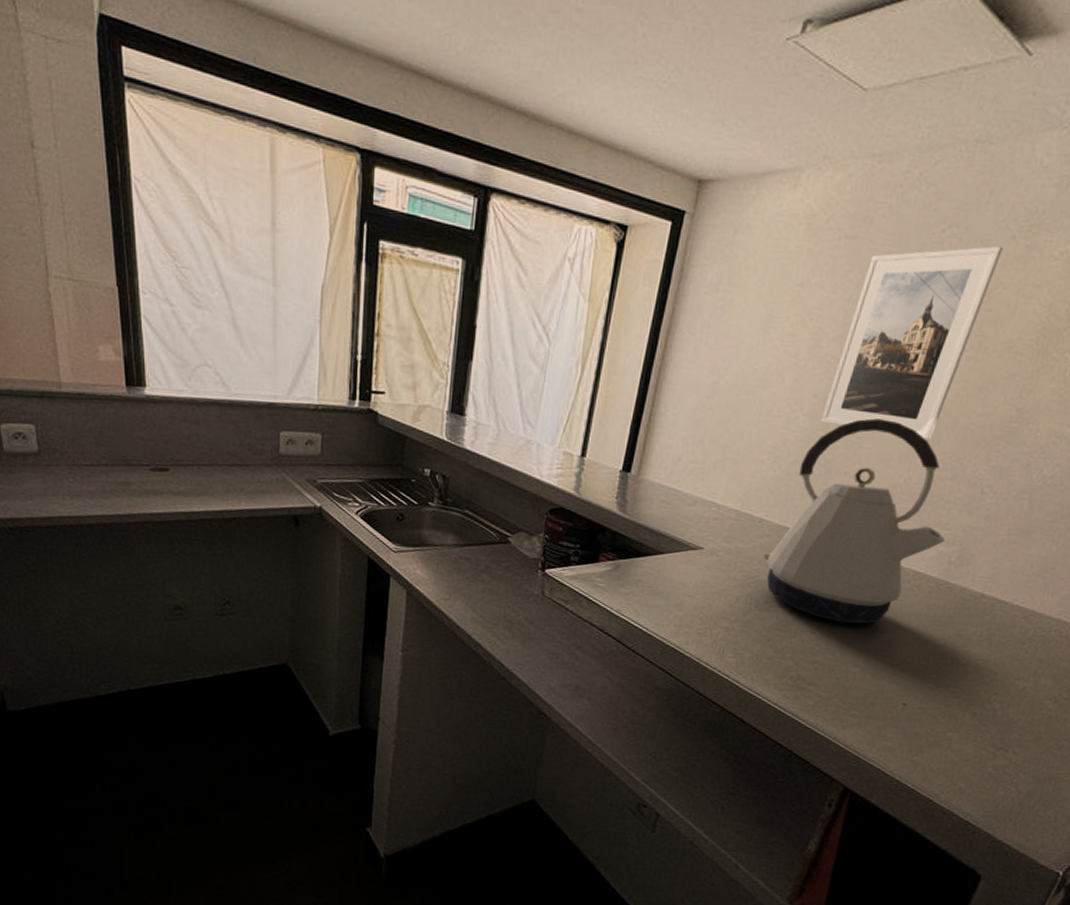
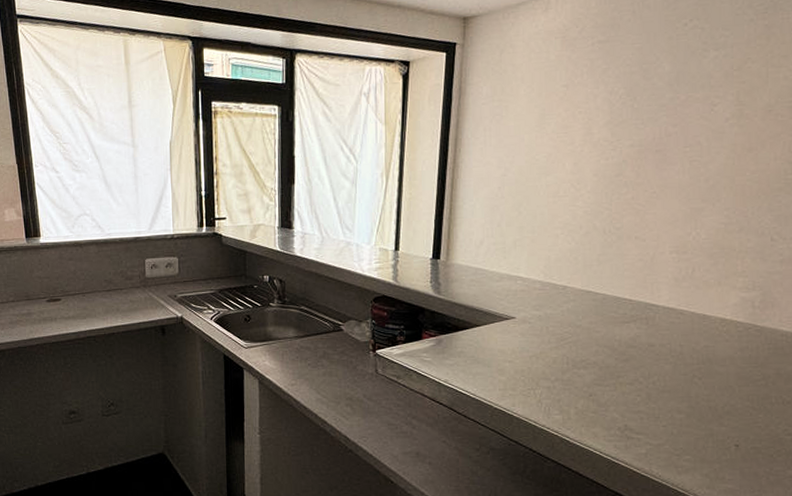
kettle: present [763,418,946,624] -> none [572,186,745,373]
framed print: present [820,246,1004,441] -> none [604,29,745,201]

